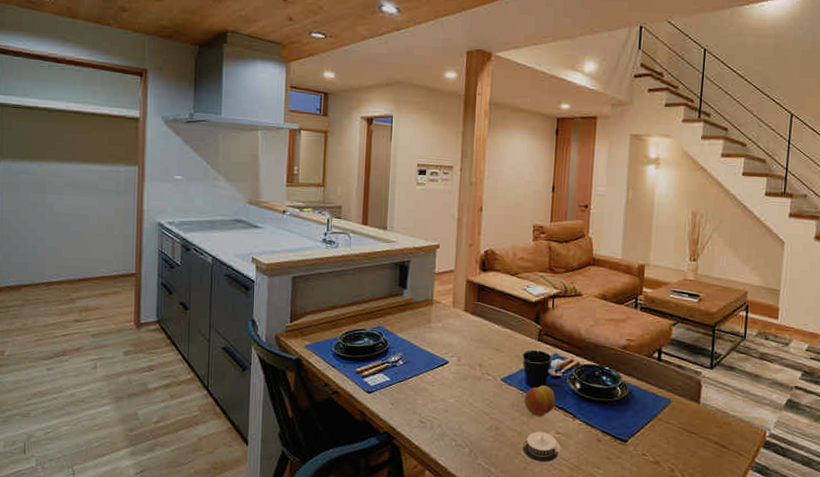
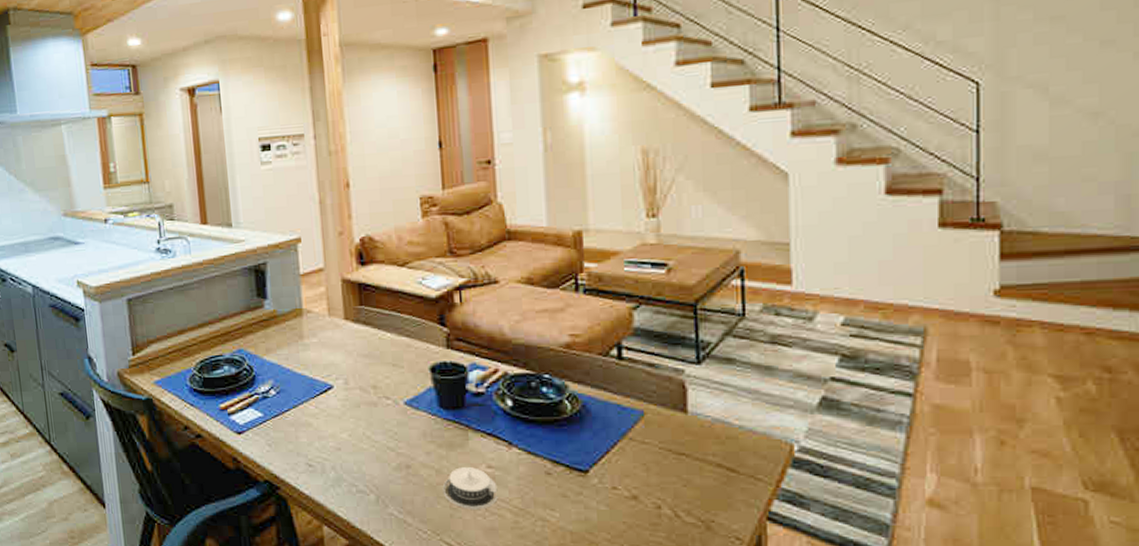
fruit: present [524,385,556,417] -> none [438,406,482,448]

